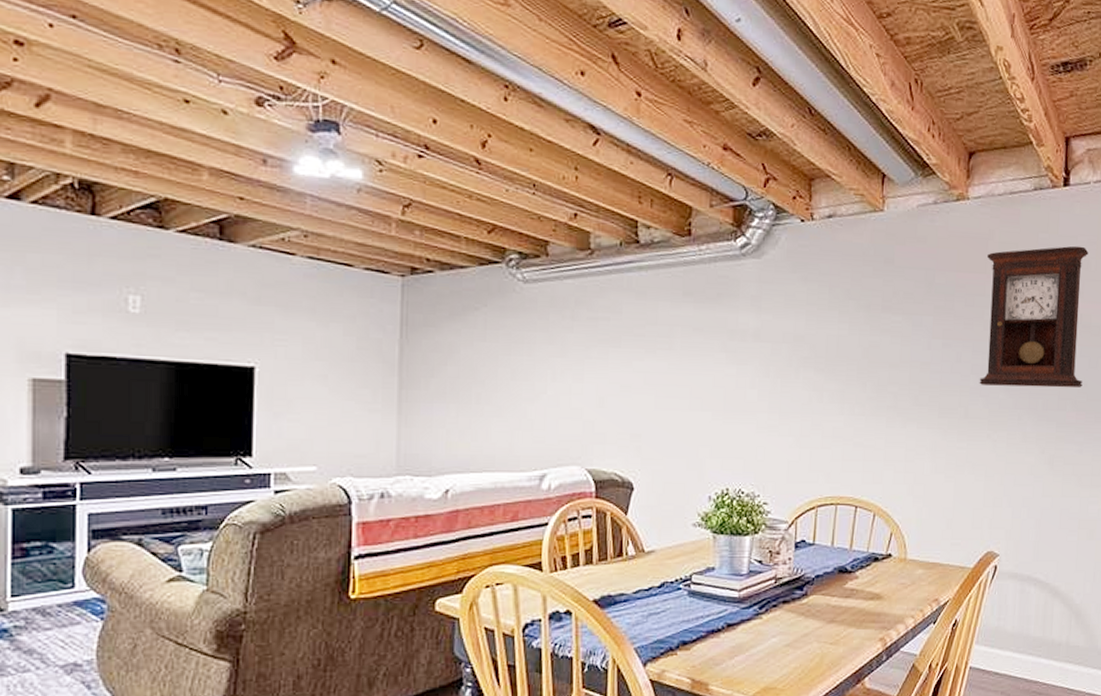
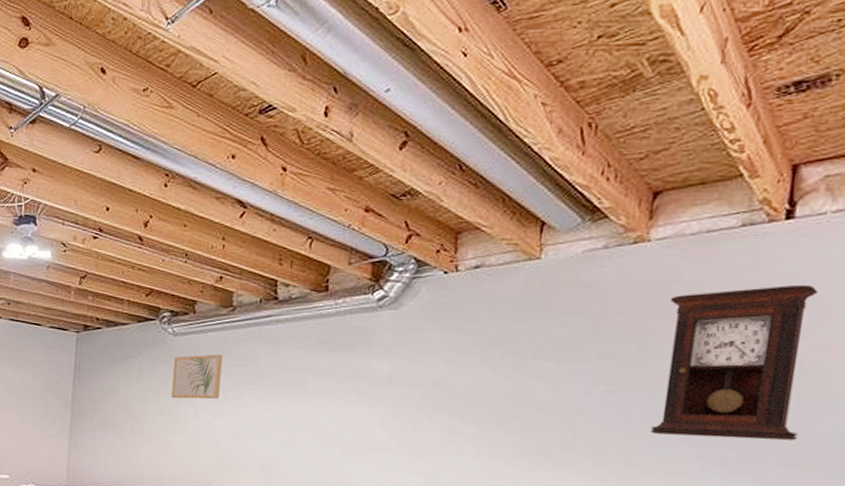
wall art: none [525,306,582,360] -> present [172,354,223,400]

